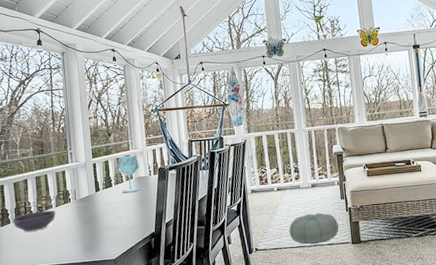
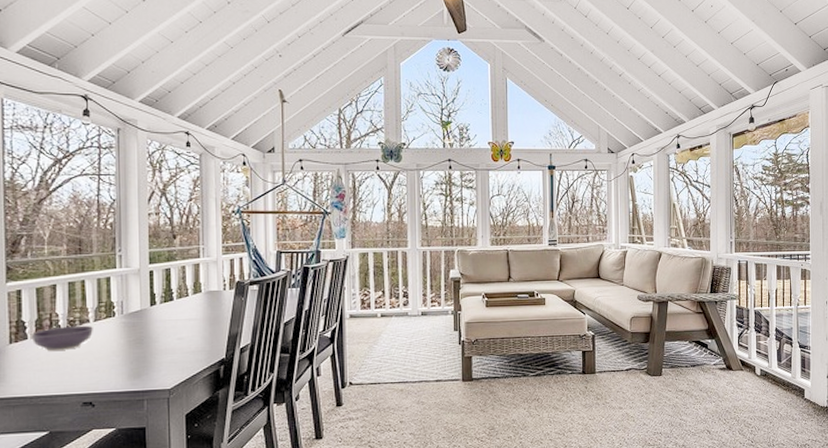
wine glass: present [117,155,140,193] -> none [182,264,211,310]
pouf: present [289,213,339,245] -> none [391,345,448,380]

